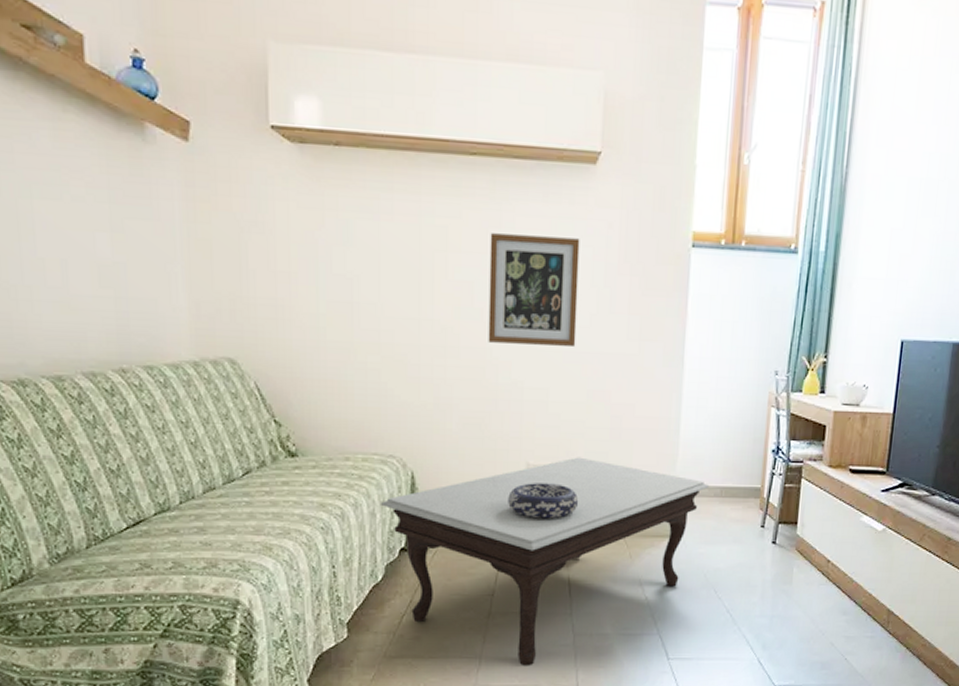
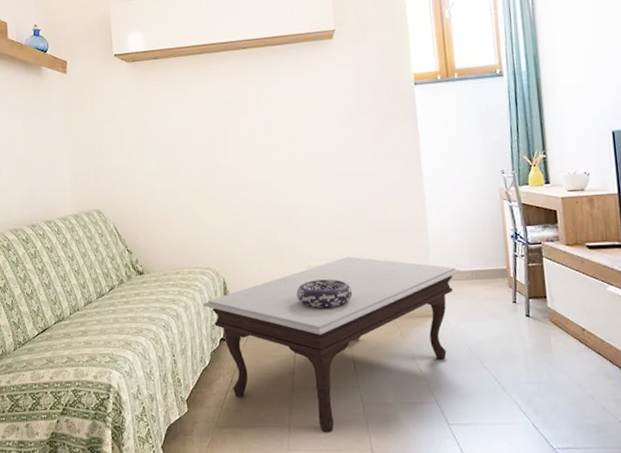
wall art: present [488,233,580,348] -> none [262,93,334,177]

